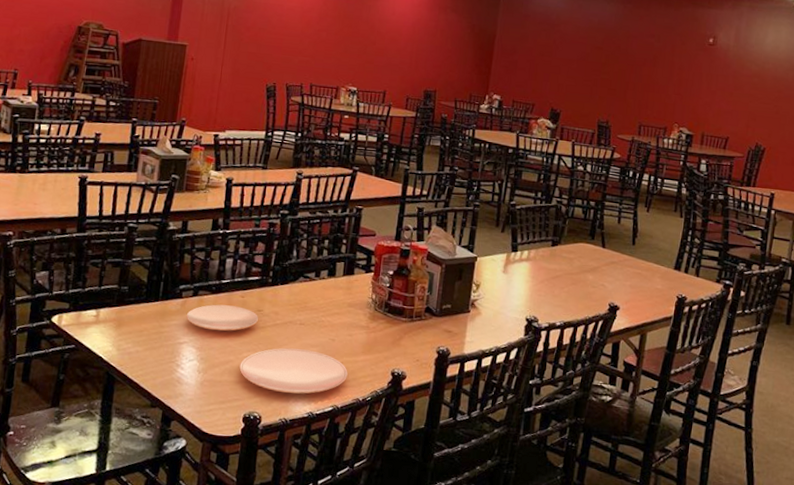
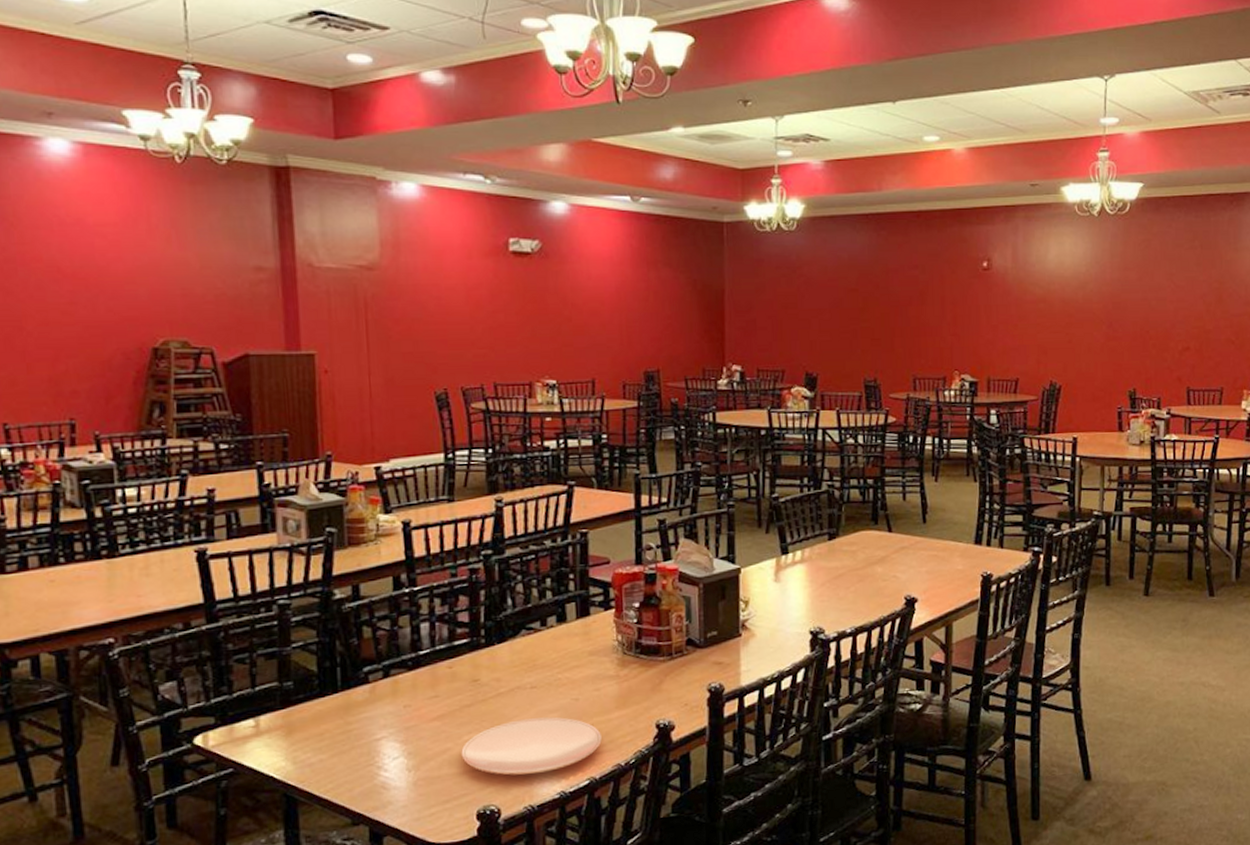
plate: present [186,304,259,331] -> none [379,680,477,716]

